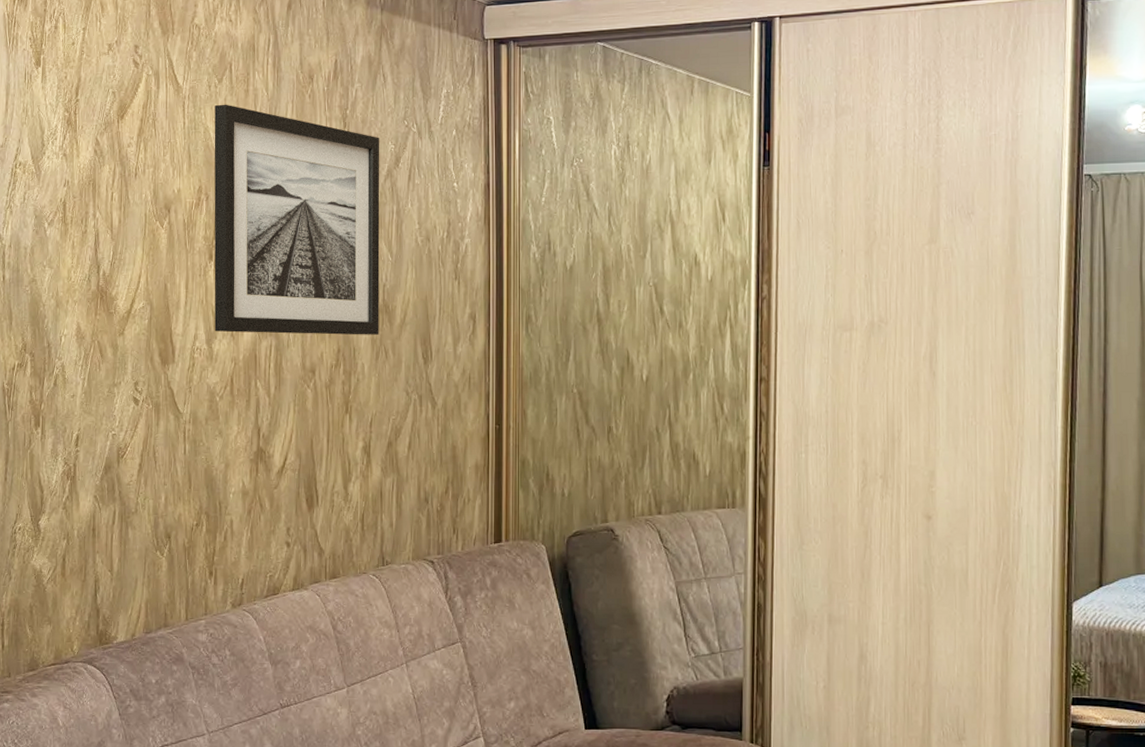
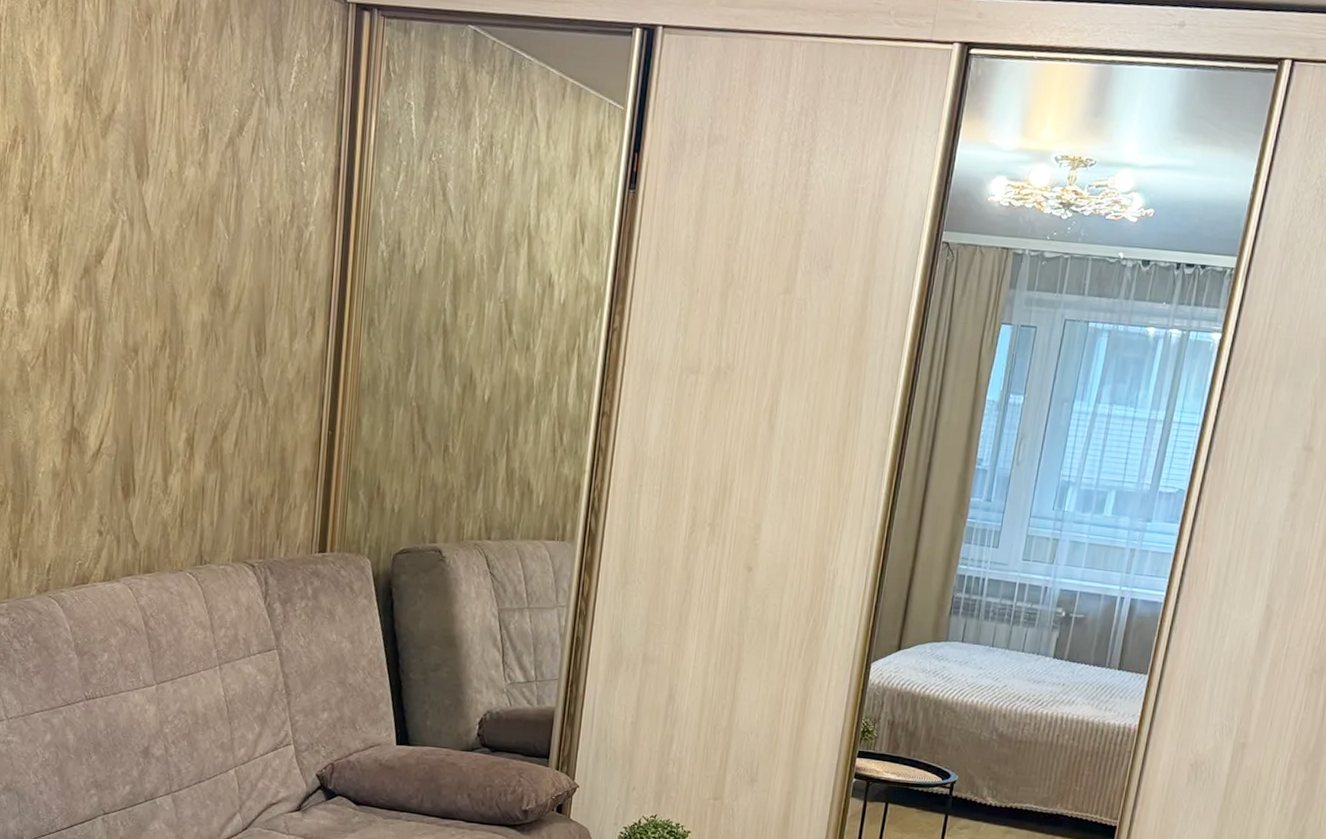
wall art: present [214,104,380,335] -> none [27,32,223,320]

